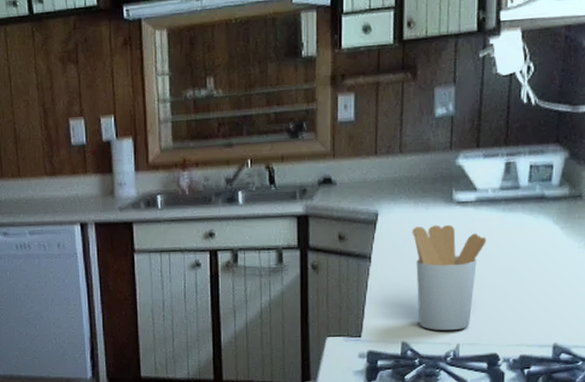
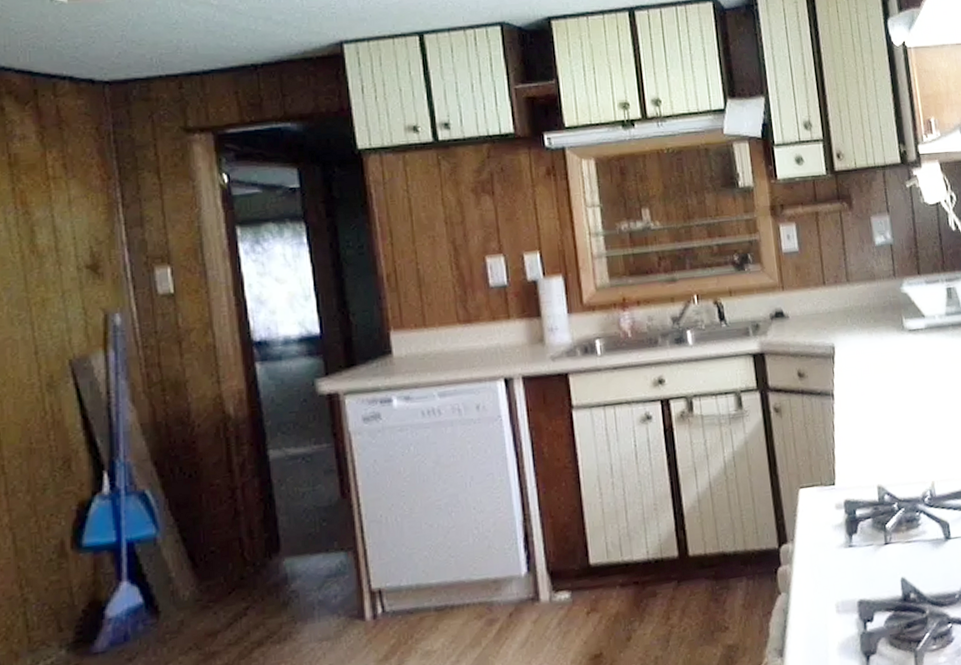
utensil holder: present [412,225,487,331] -> none [870,354,942,469]

